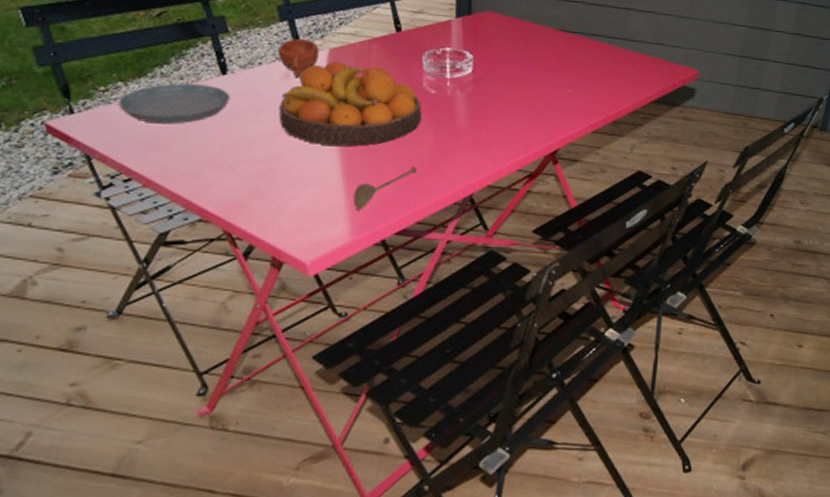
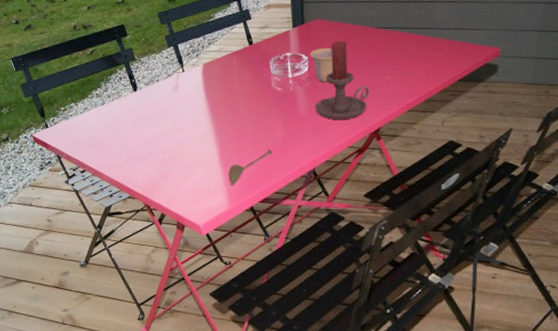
saucer: present [118,83,230,124] -> none [73,99,140,131]
cup: present [278,38,319,79] -> none [169,59,196,89]
fruit bowl: present [279,61,422,147] -> none [173,73,273,138]
cup: none [475,47,504,90] -> present [309,48,333,83]
candle holder: none [477,40,547,137] -> present [314,40,369,120]

